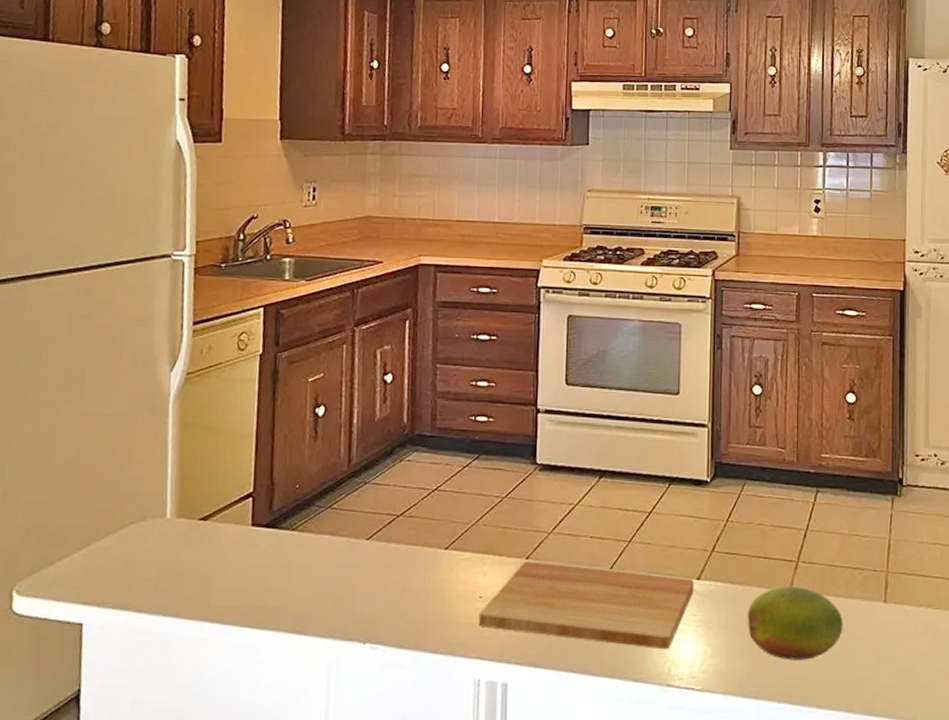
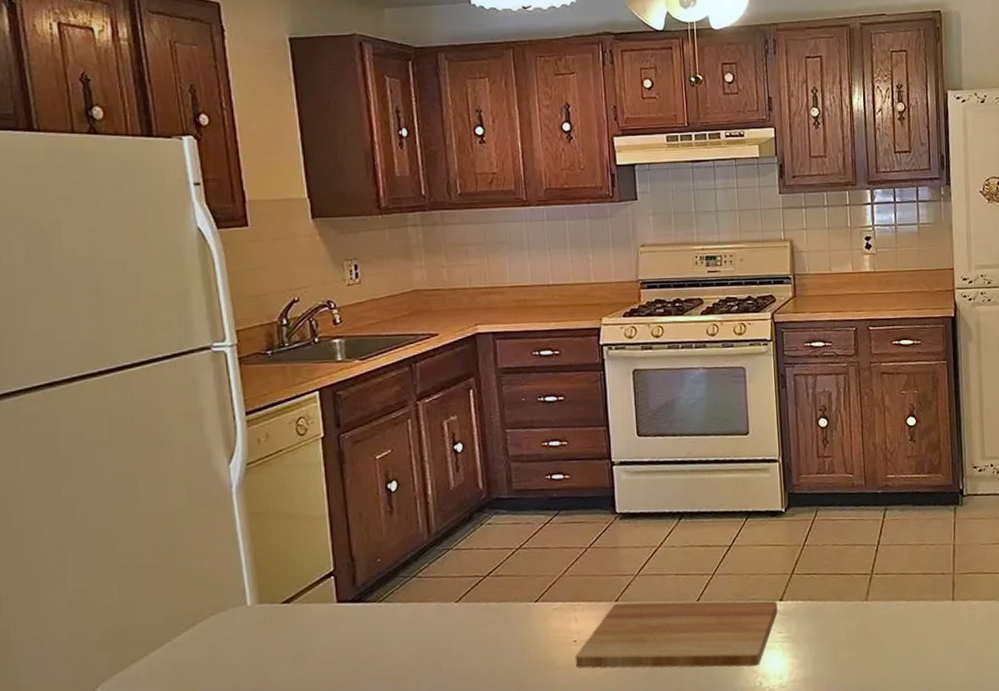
fruit: present [747,587,843,660] -> none [828,596,917,661]

